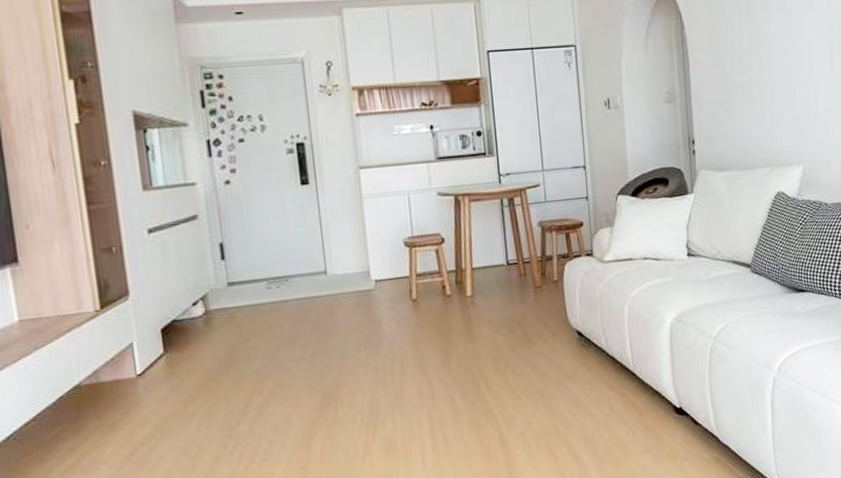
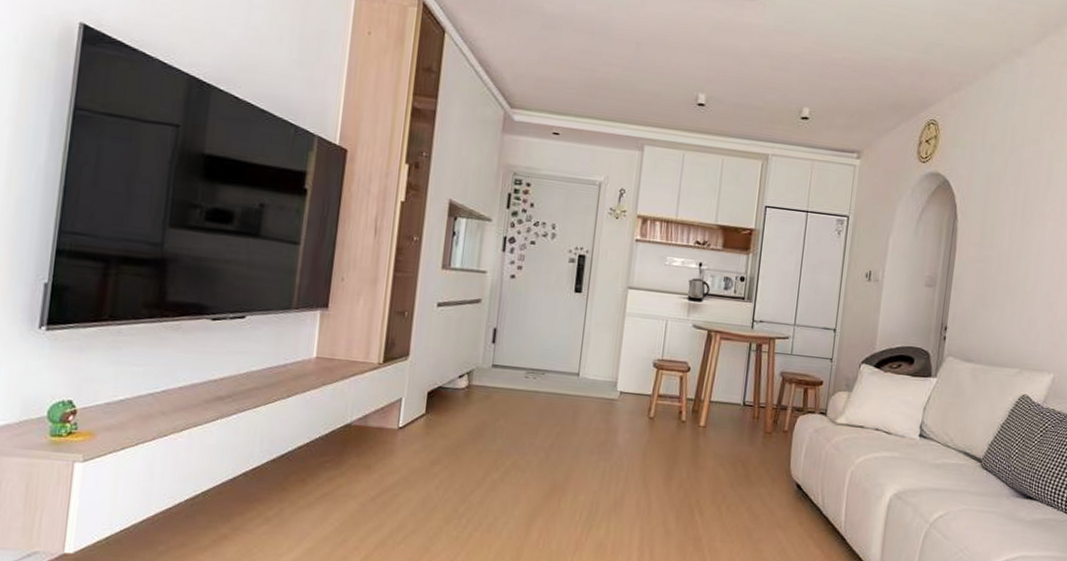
kettle: none [422,141,447,170] -> present [686,277,710,303]

